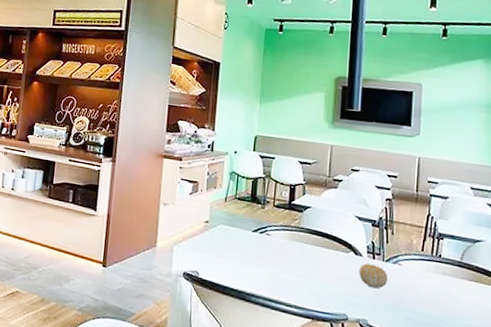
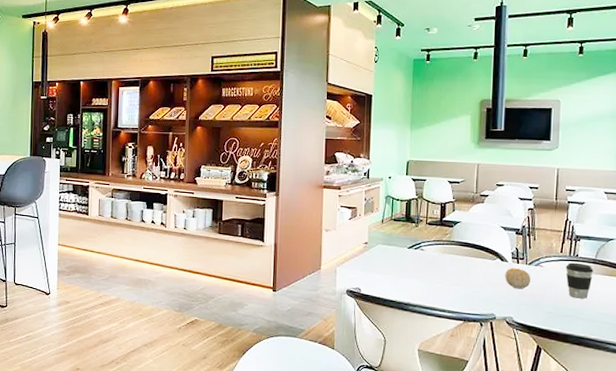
coffee cup: none [427,263,458,306] -> present [565,262,593,299]

